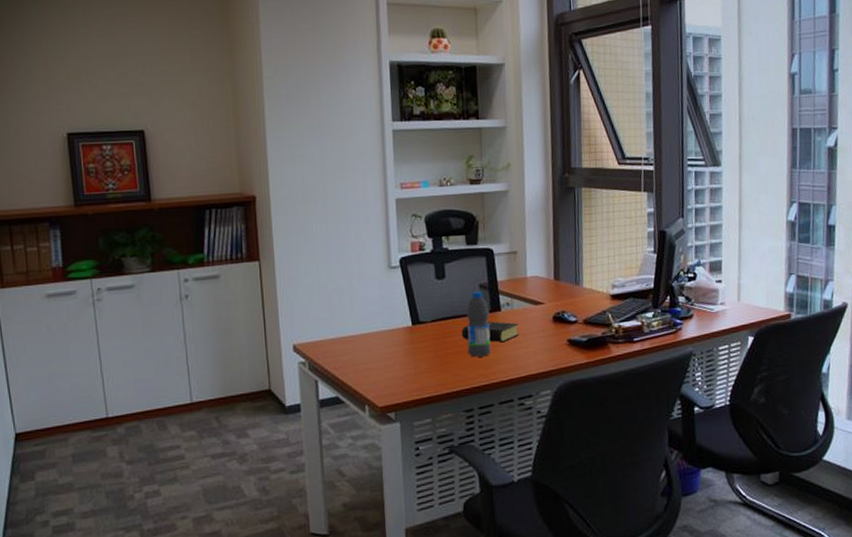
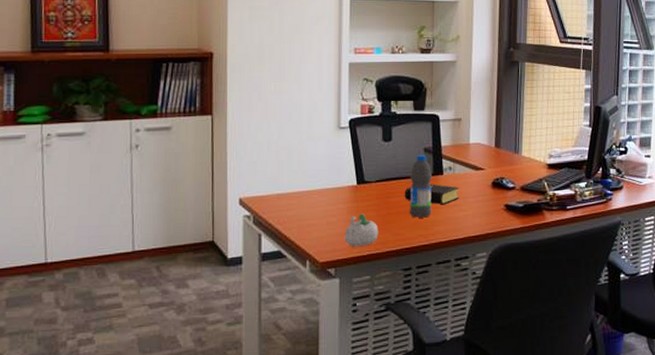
succulent planter: none [402,355,438,390] -> present [344,213,379,247]

